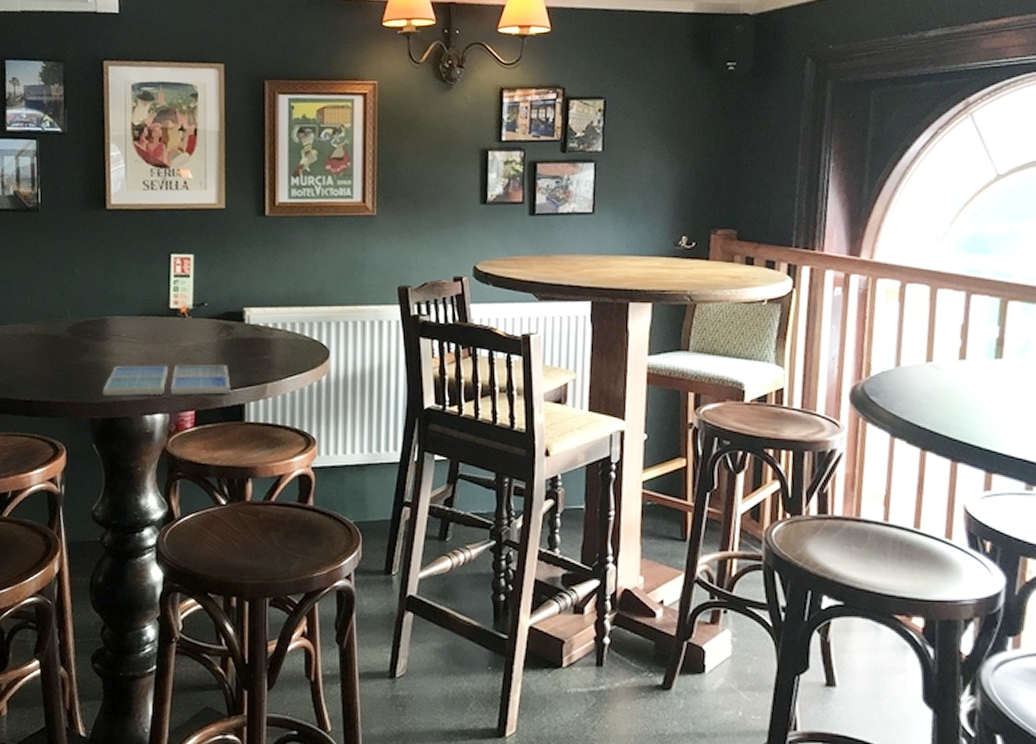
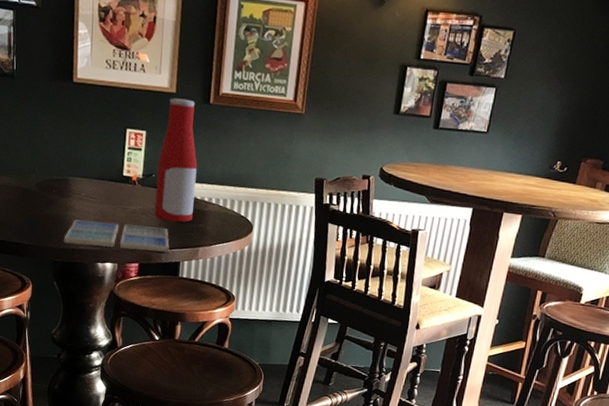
bottle: none [209,213,257,357] -> present [154,98,198,223]

